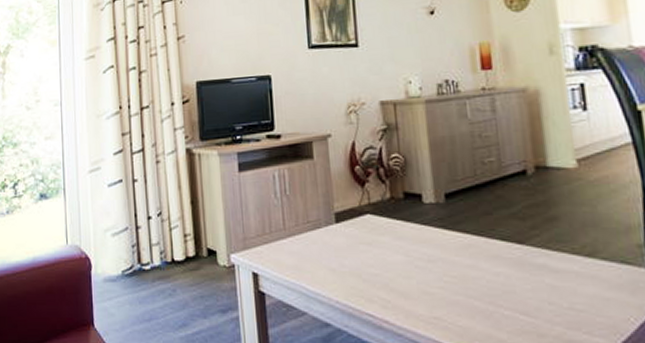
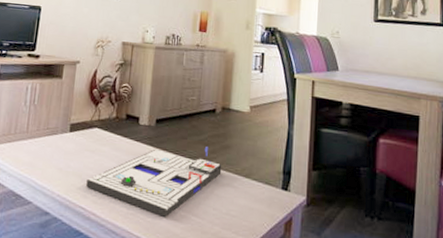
board game: none [369,222,552,319] -> present [86,147,222,217]

